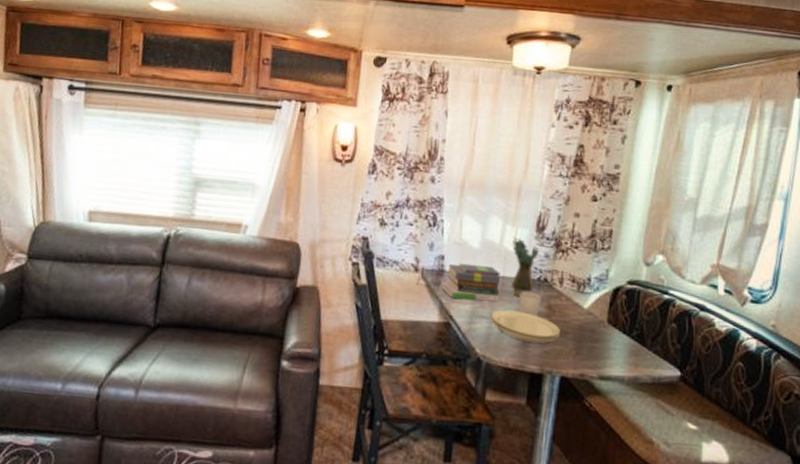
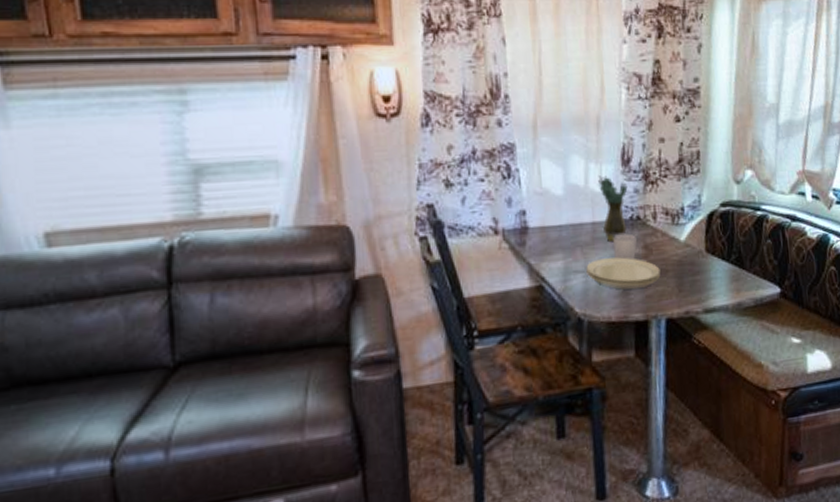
books: present [441,263,500,302] -> none [527,213,592,258]

